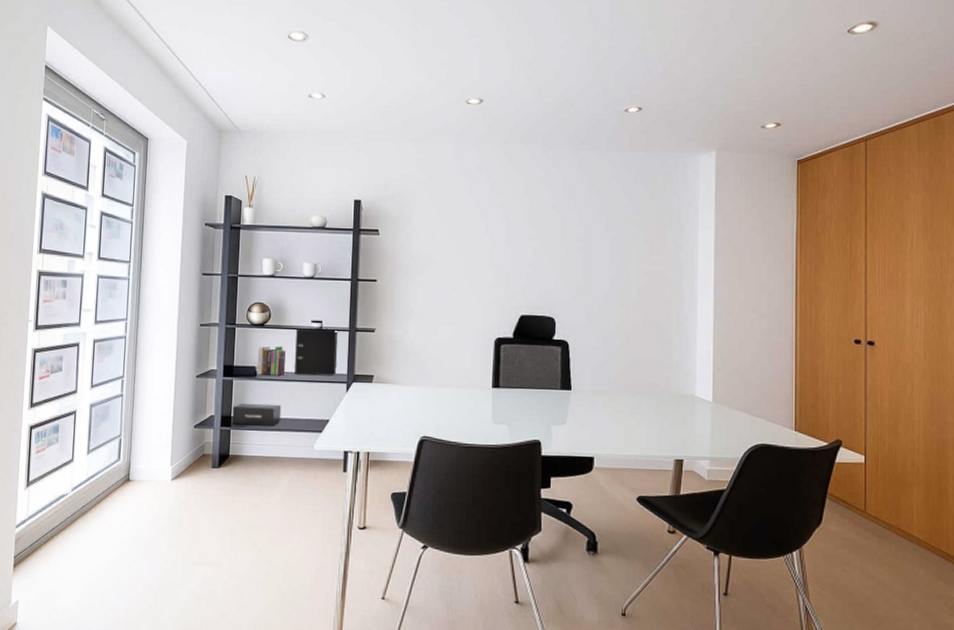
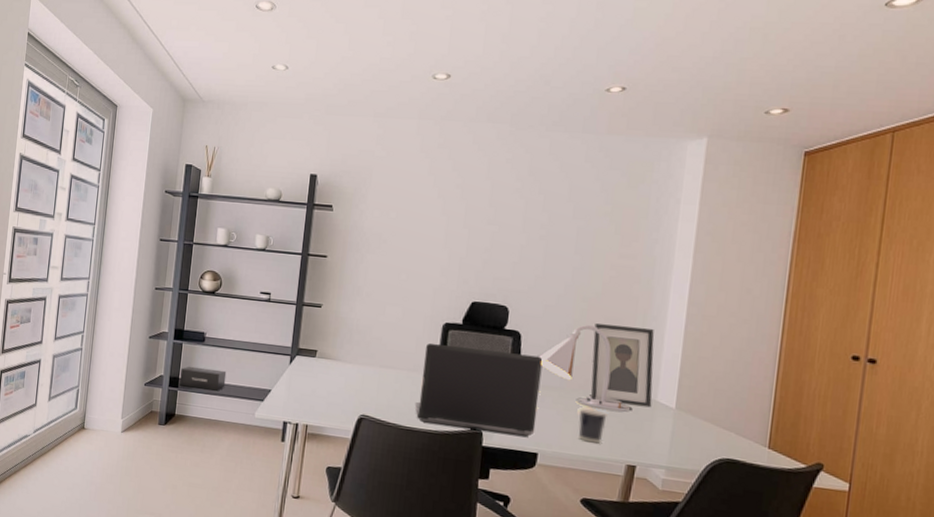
books: present [256,346,286,376] -> none [205,313,234,343]
binder: present [295,328,337,376] -> none [241,298,285,348]
laptop computer: none [474,358,591,443] -> present [414,343,543,438]
table lamp: none [584,329,675,410] -> present [536,324,633,413]
mug: none [629,409,653,442] -> present [578,409,607,443]
picture frame: none [634,328,692,403] -> present [590,323,655,408]

